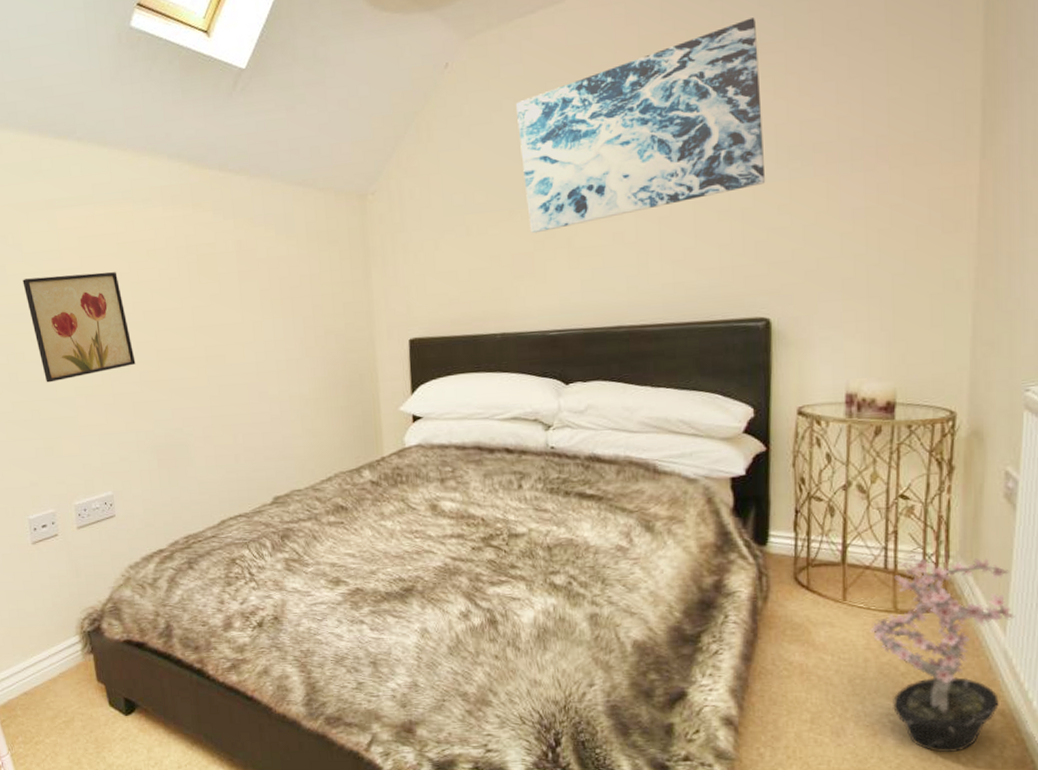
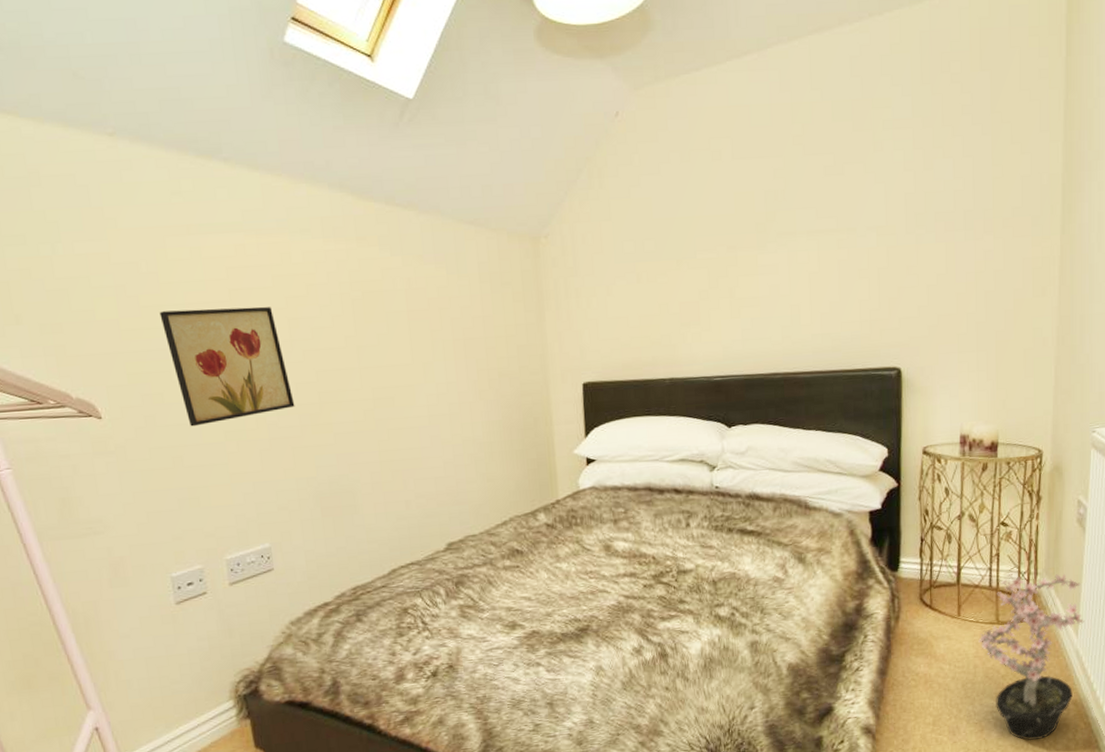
wall art: present [516,18,766,234] -> none [683,95,898,283]

